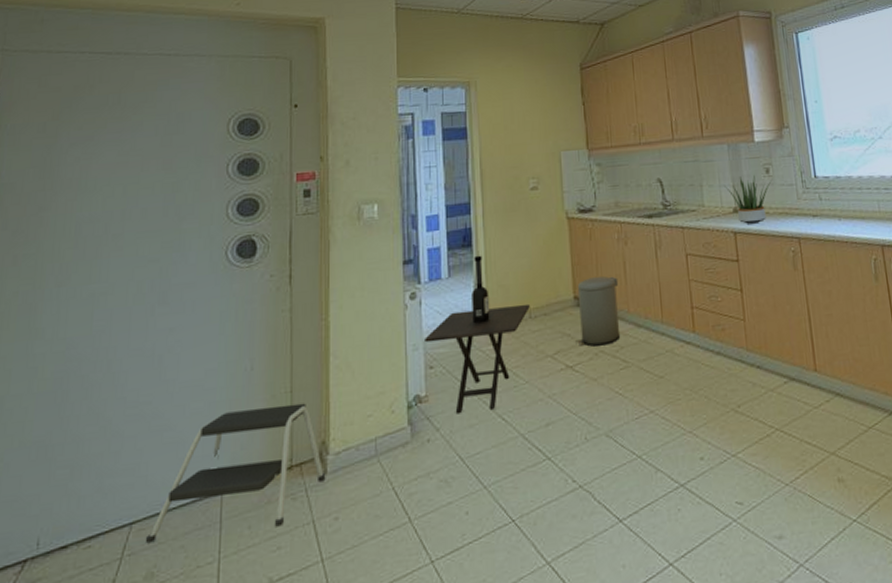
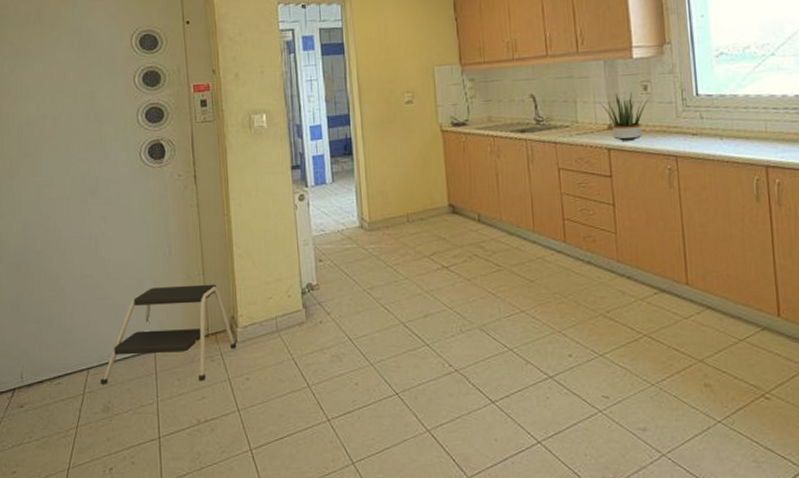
folding table: present [425,255,530,414] -> none [314,163,407,302]
pedal bin: present [576,276,621,347] -> none [450,187,493,250]

